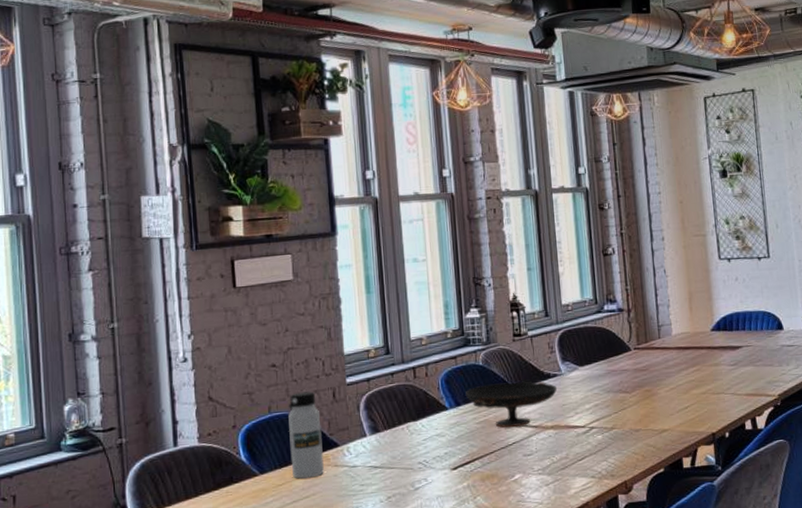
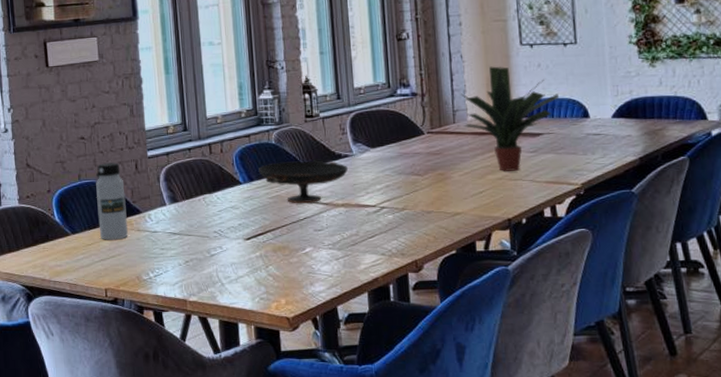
potted plant: none [664,280,755,386] -> present [460,66,559,171]

